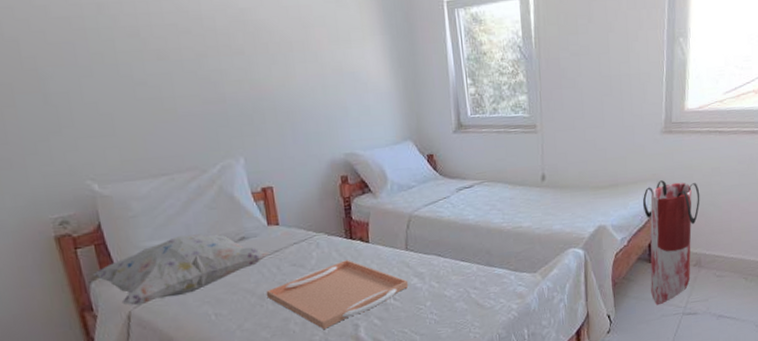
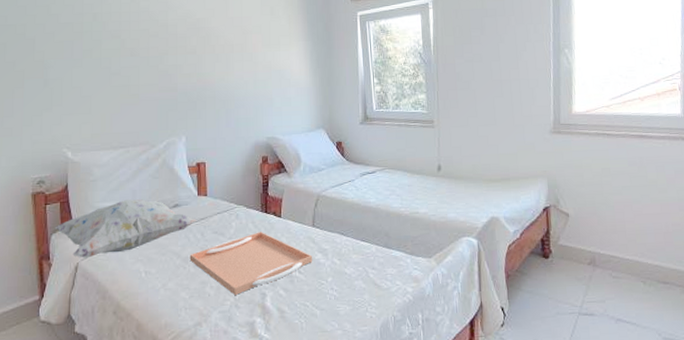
bag: present [642,180,700,306] -> none [534,177,592,302]

